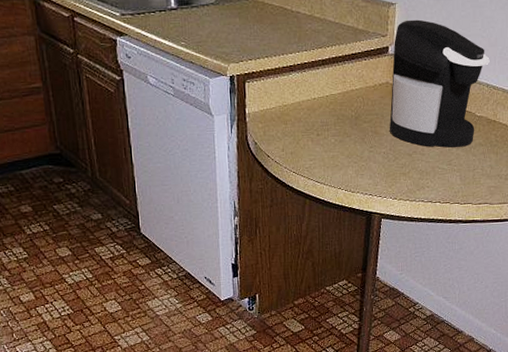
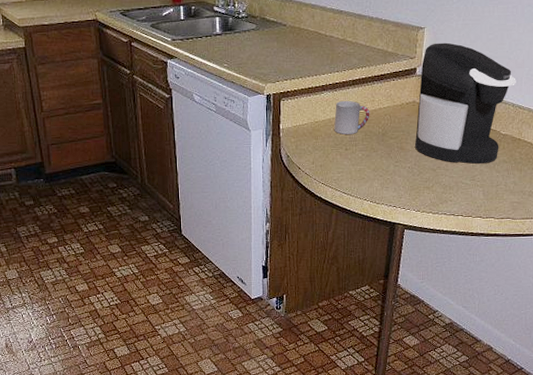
cup: none [304,81,342,119] -> present [334,100,370,135]

